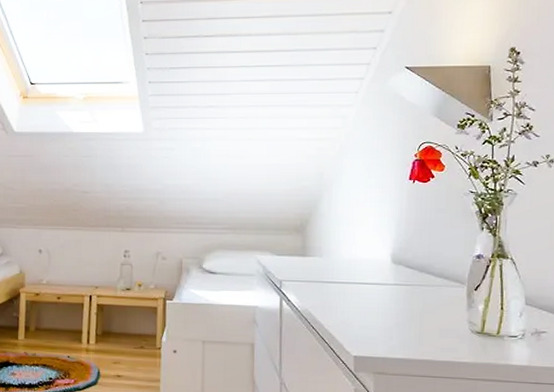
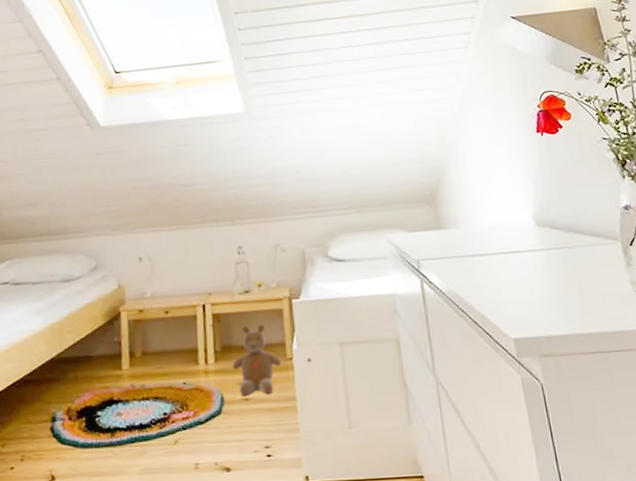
stuffed bear: none [109,317,152,374] -> present [232,323,282,396]

